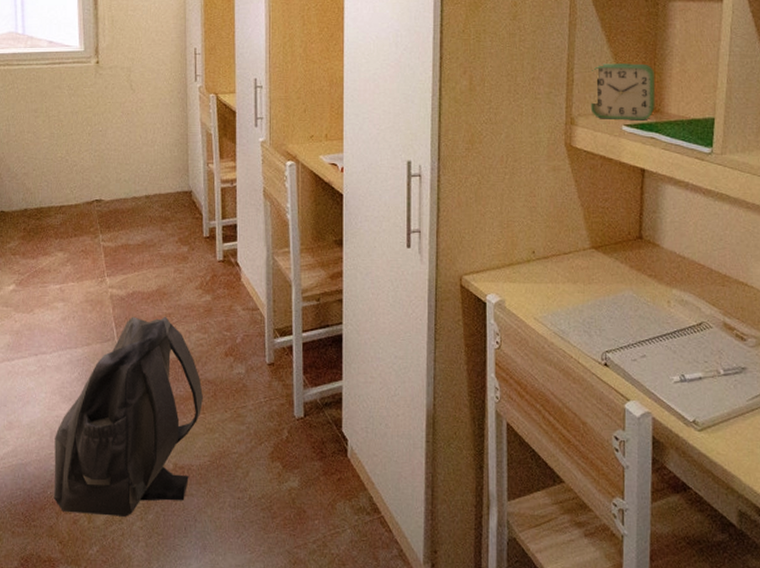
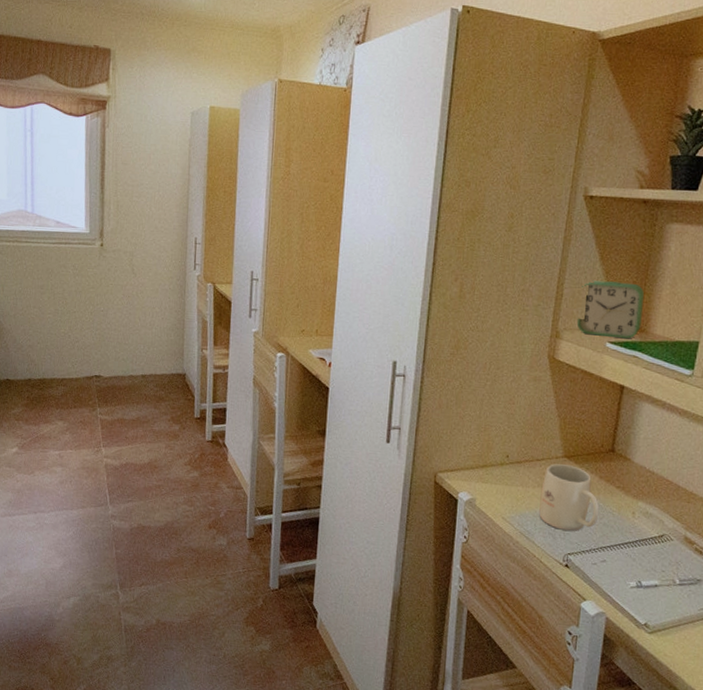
backpack: present [53,316,204,517] -> none [46,485,187,662]
mug: none [571,255,634,326] -> present [539,463,600,531]

